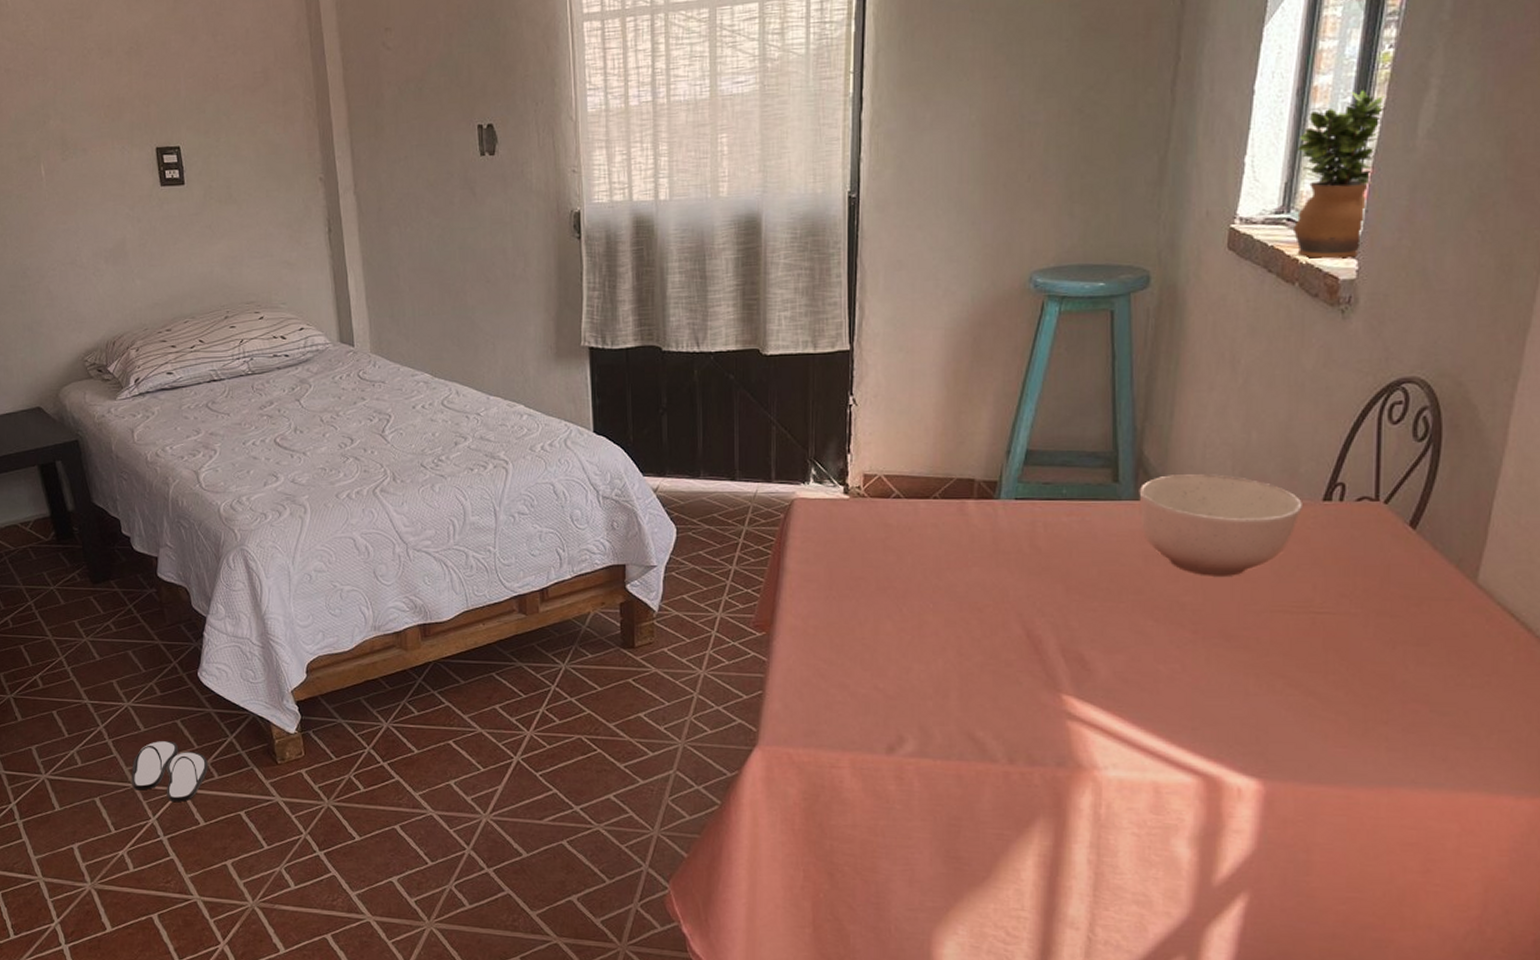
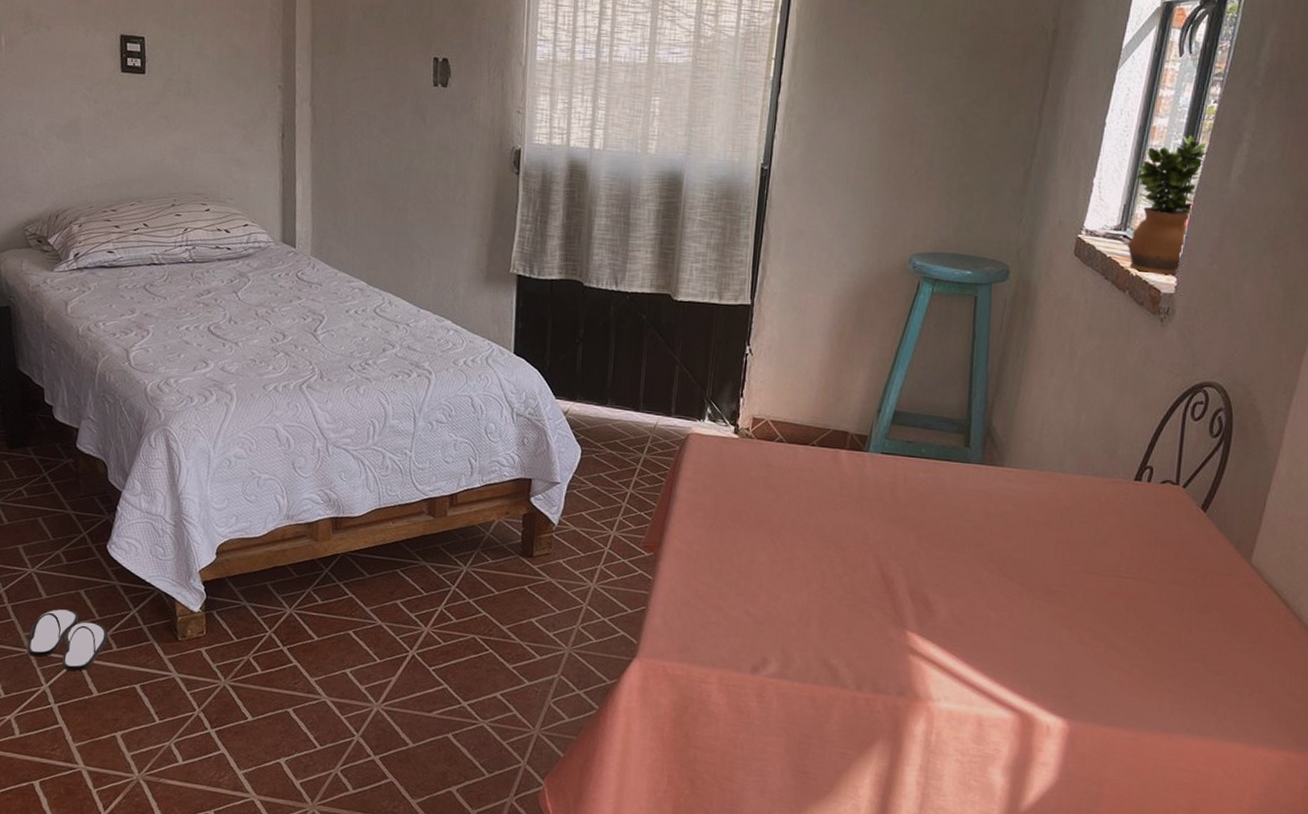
bowl: present [1139,474,1302,576] -> none [984,445,1118,539]

